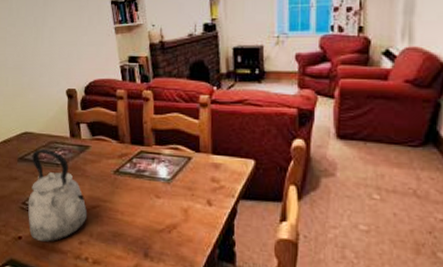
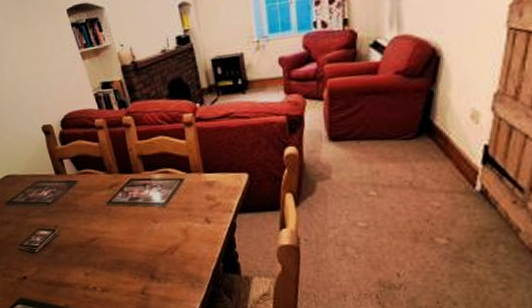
kettle: present [28,148,88,242] -> none [19,189,88,279]

